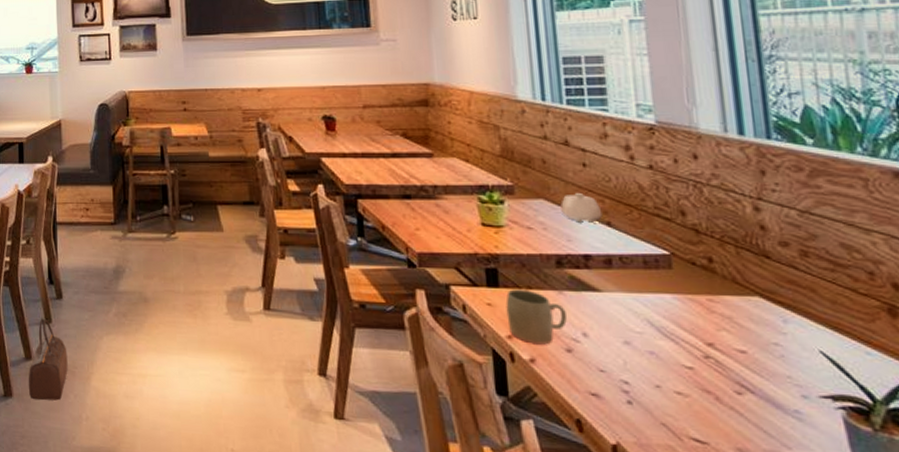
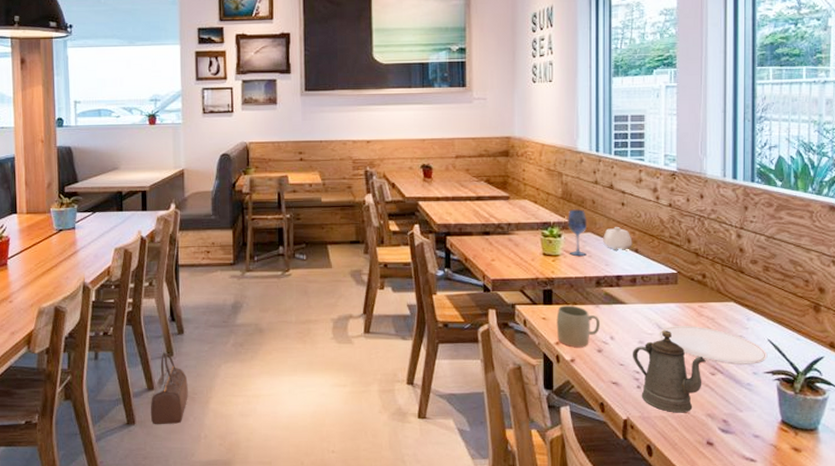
wineglass: none [510,170,540,229] -> present [567,209,588,257]
coffee pot: none [616,329,727,444] -> present [633,331,706,413]
plate: none [651,324,822,384] -> present [659,326,768,365]

